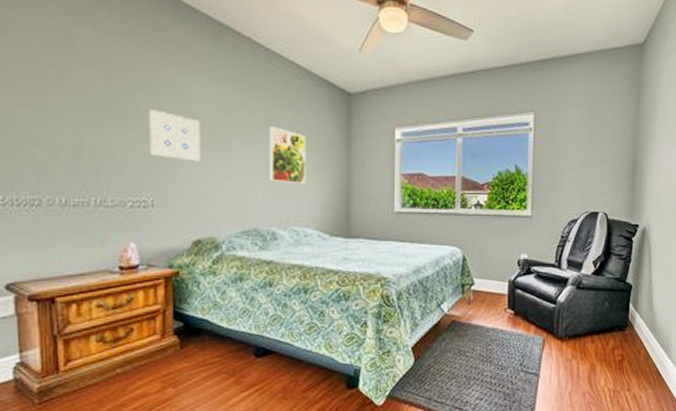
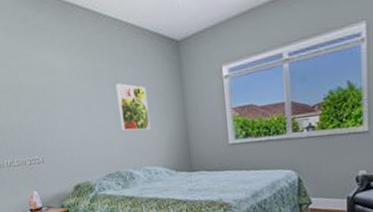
wall art: present [149,109,201,162] -> none [29,86,70,123]

